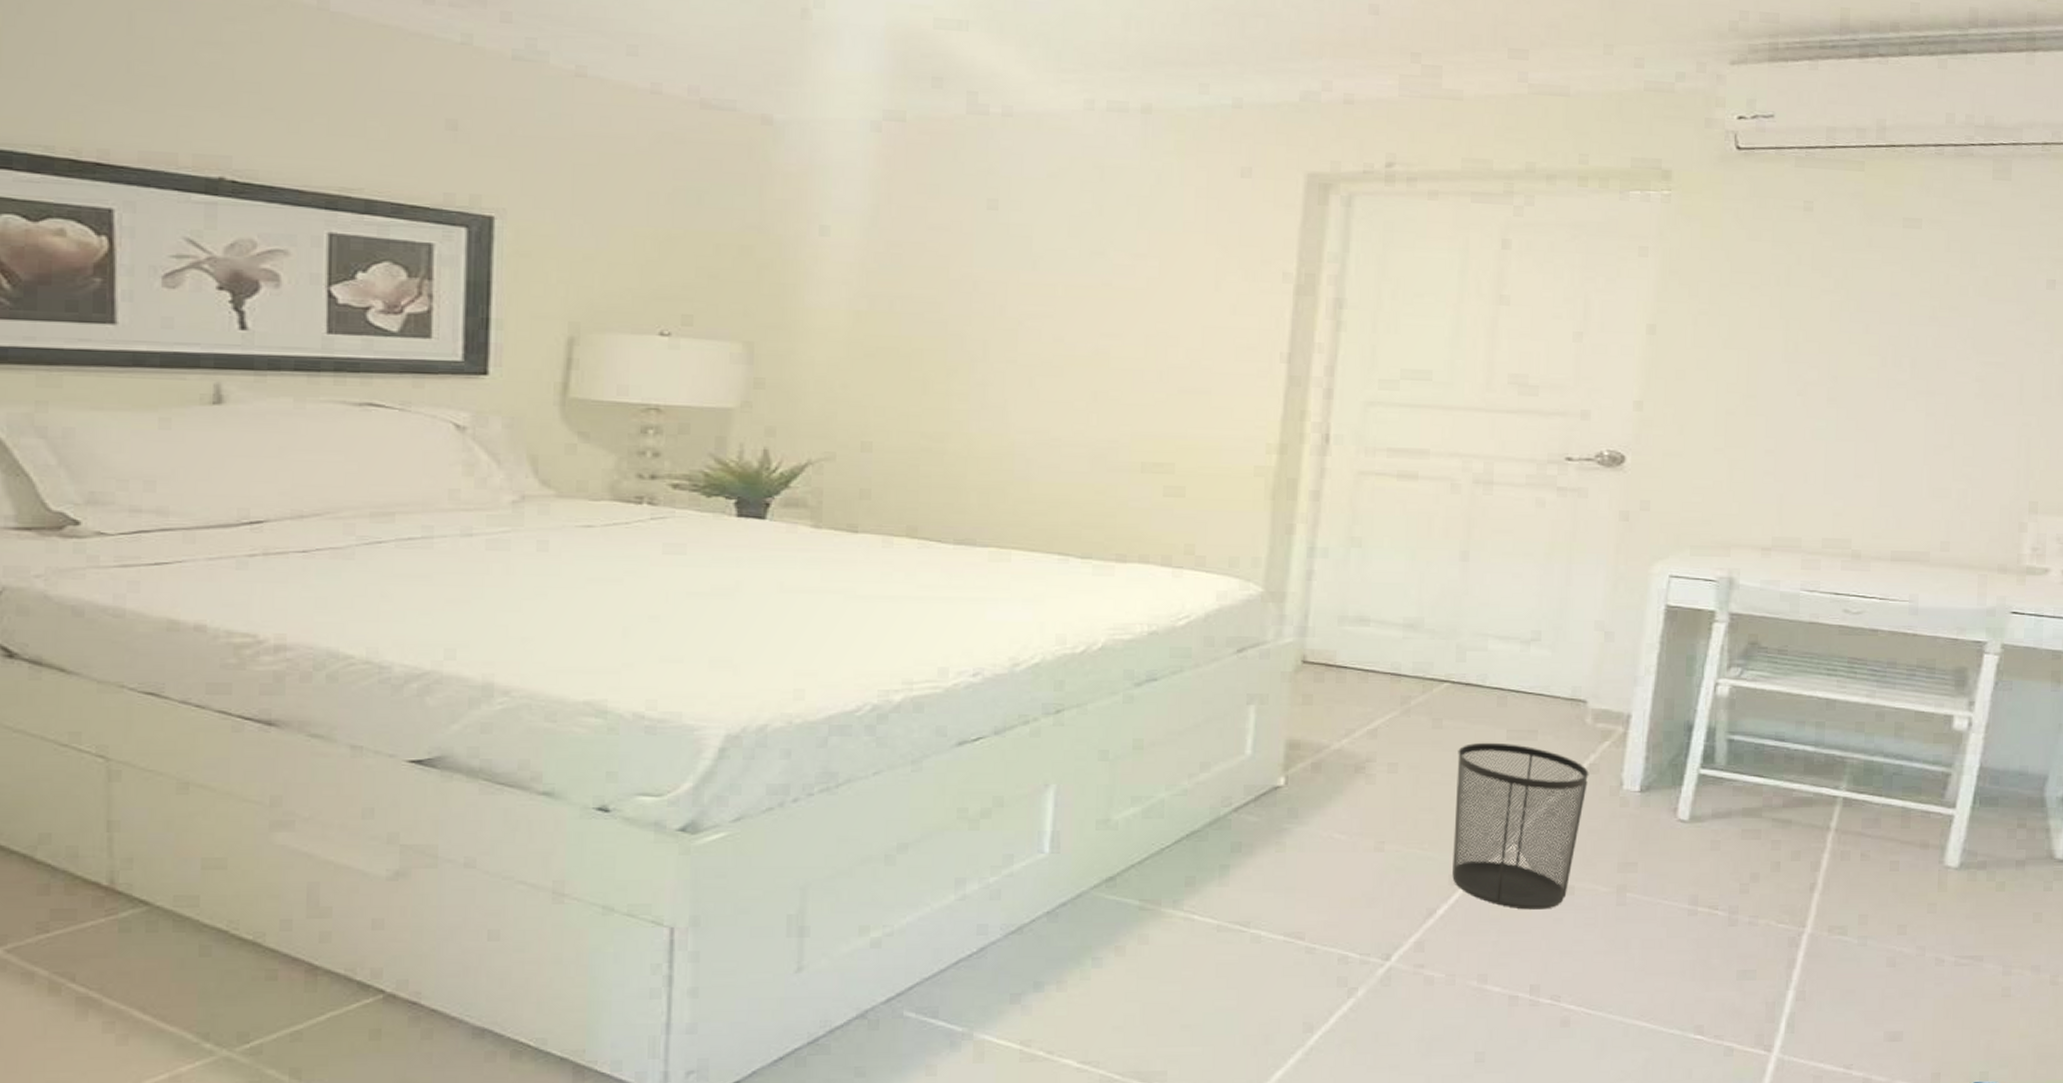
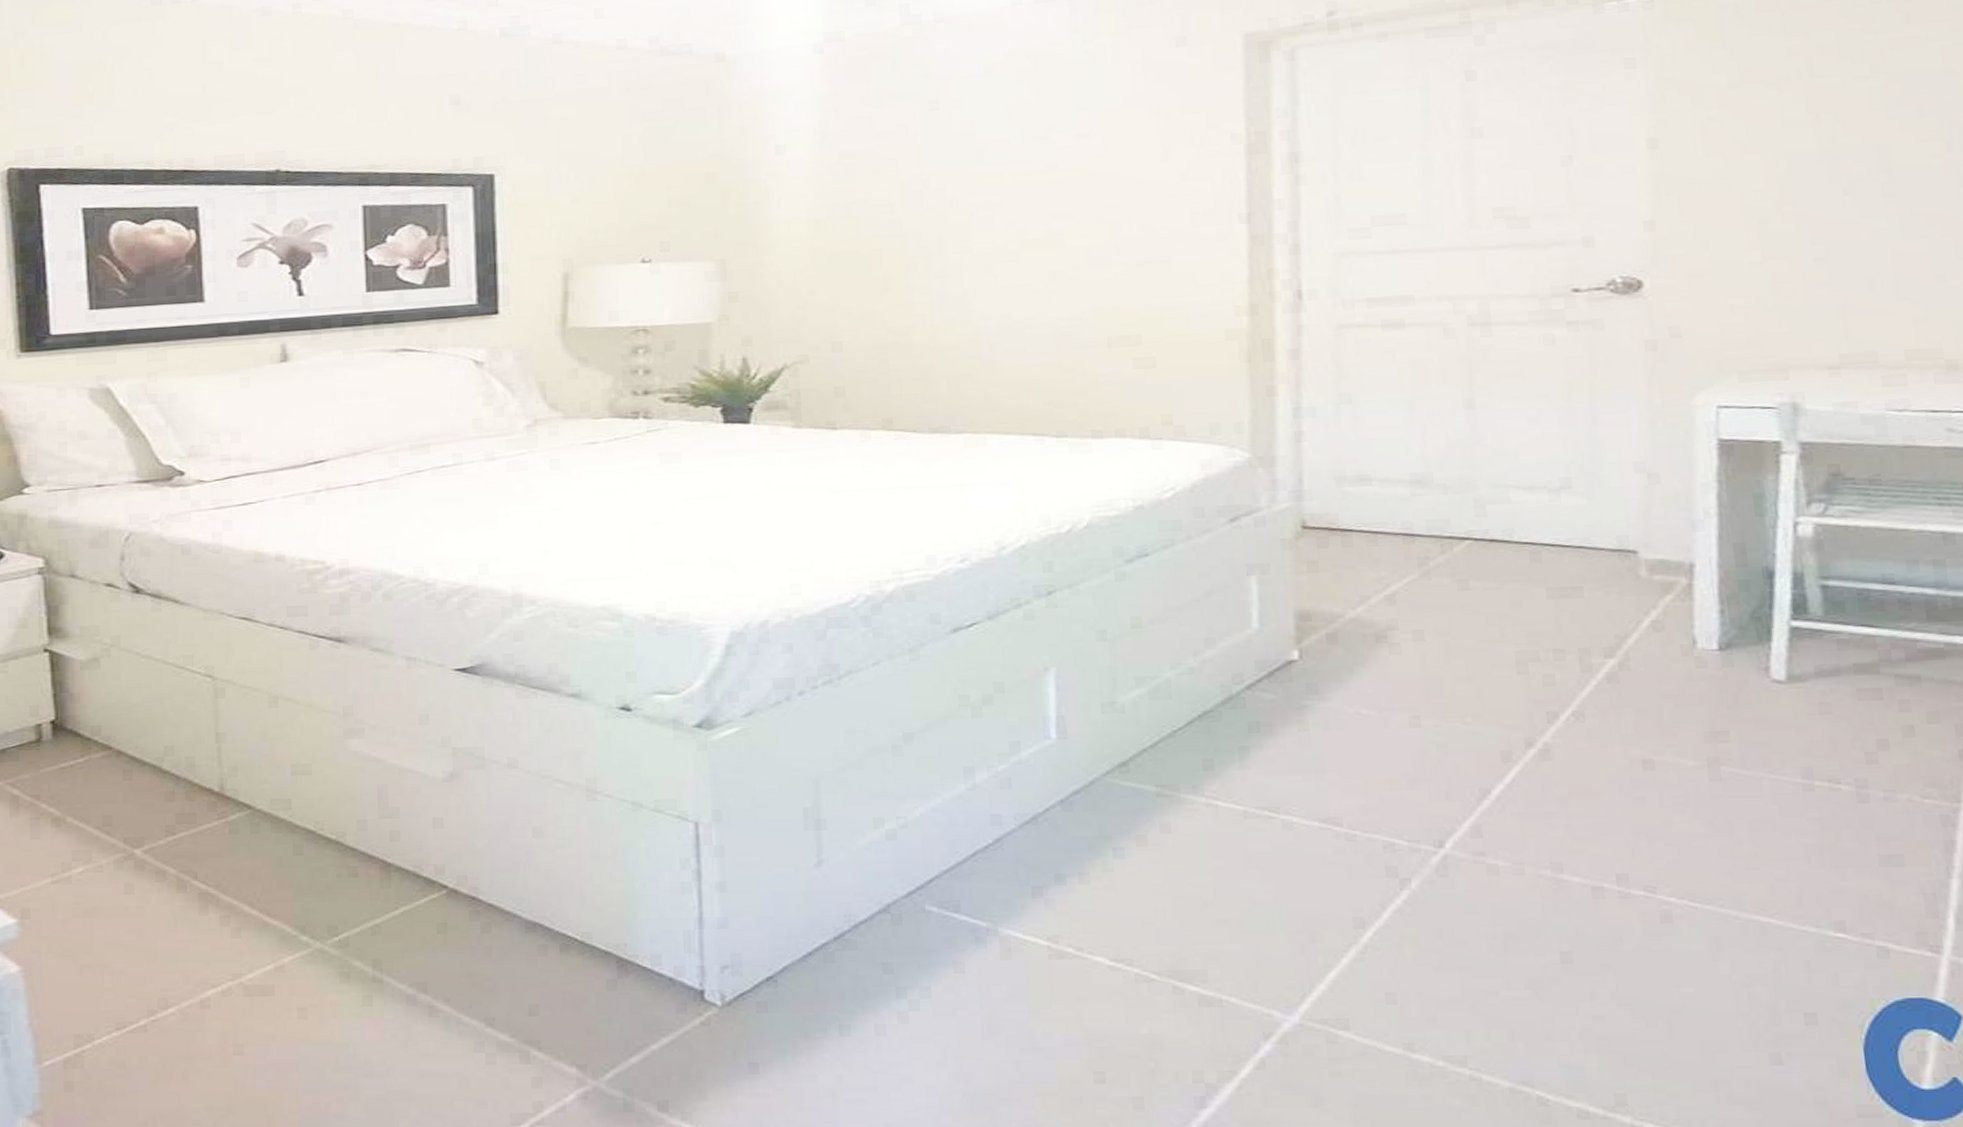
waste bin: present [1452,742,1589,910] -> none [1491,602,1653,788]

